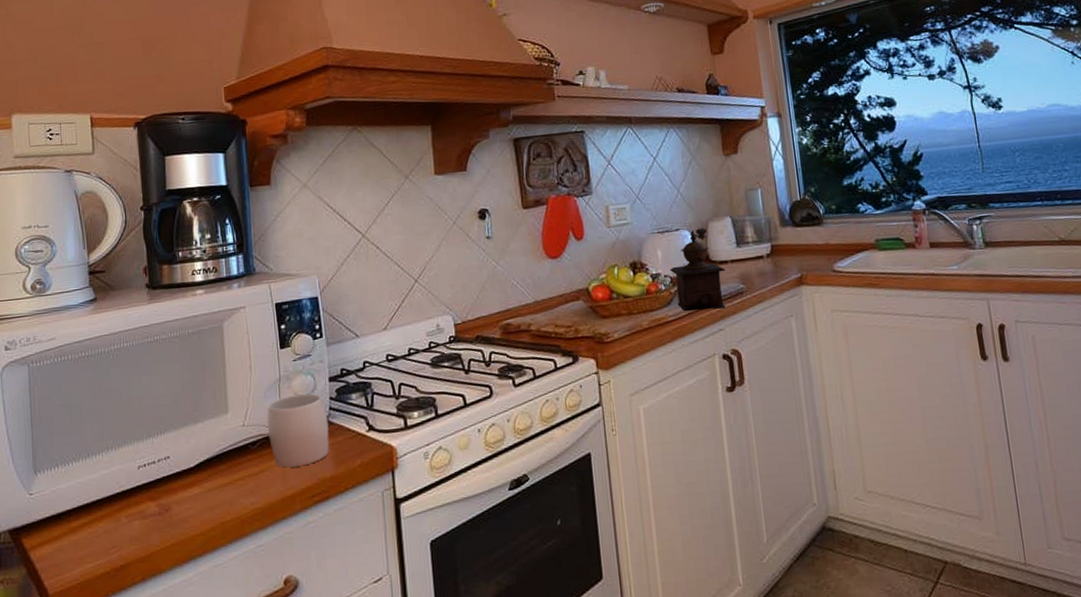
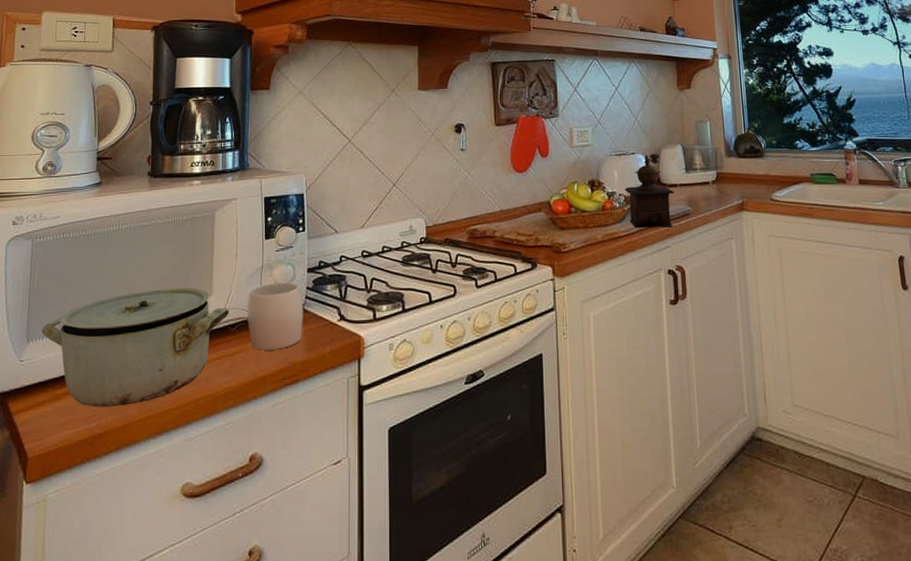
cooking pot: none [49,405,248,538] -> present [42,287,229,407]

